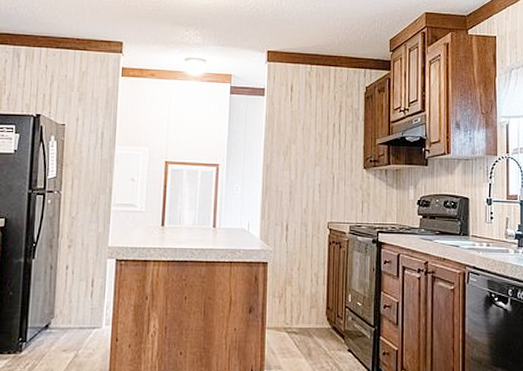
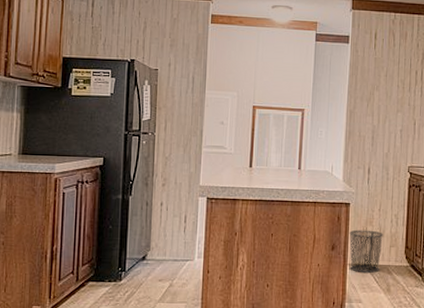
waste bin: none [267,290,303,336] -> present [349,229,383,273]

